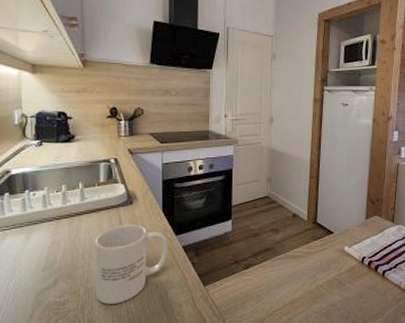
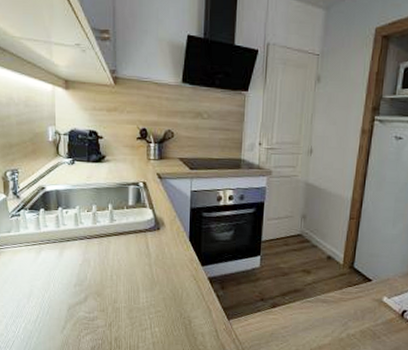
mug: present [94,224,168,304] -> none [122,250,193,326]

